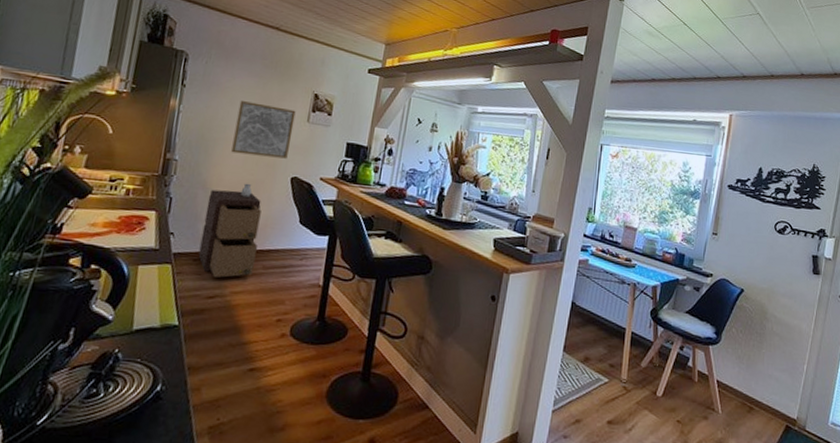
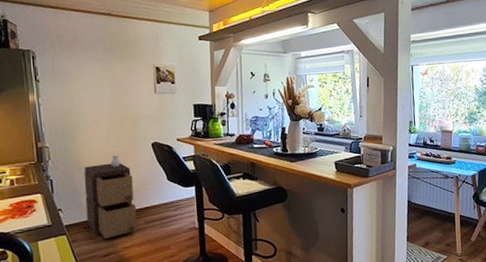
wall art: present [231,101,296,159] -> none [91,84,144,132]

